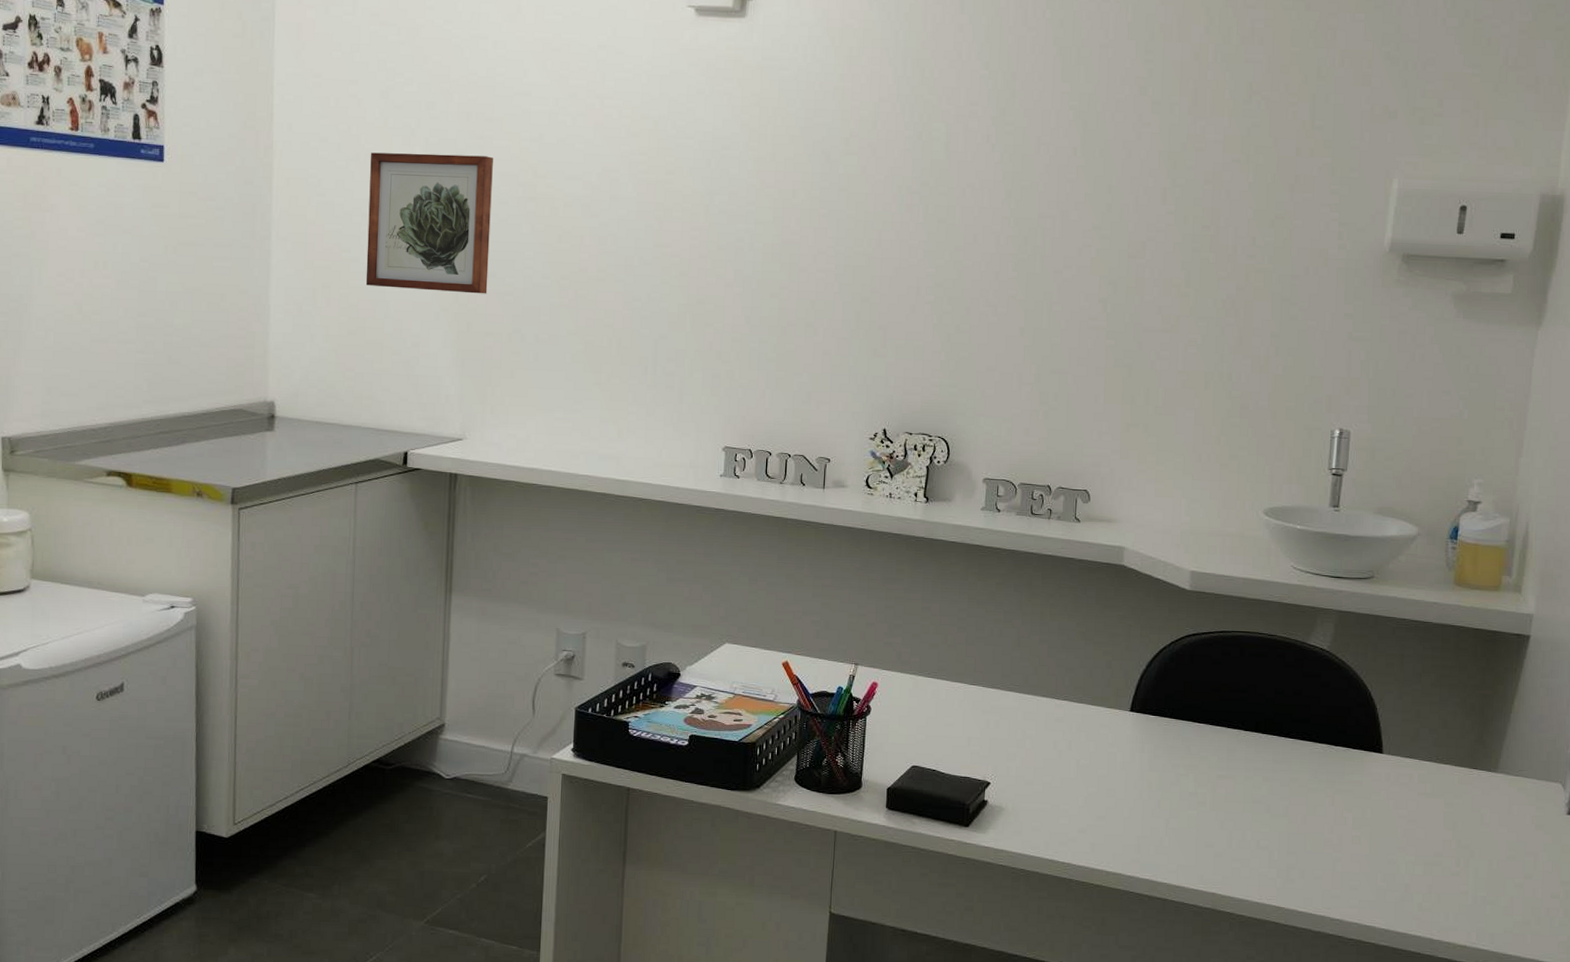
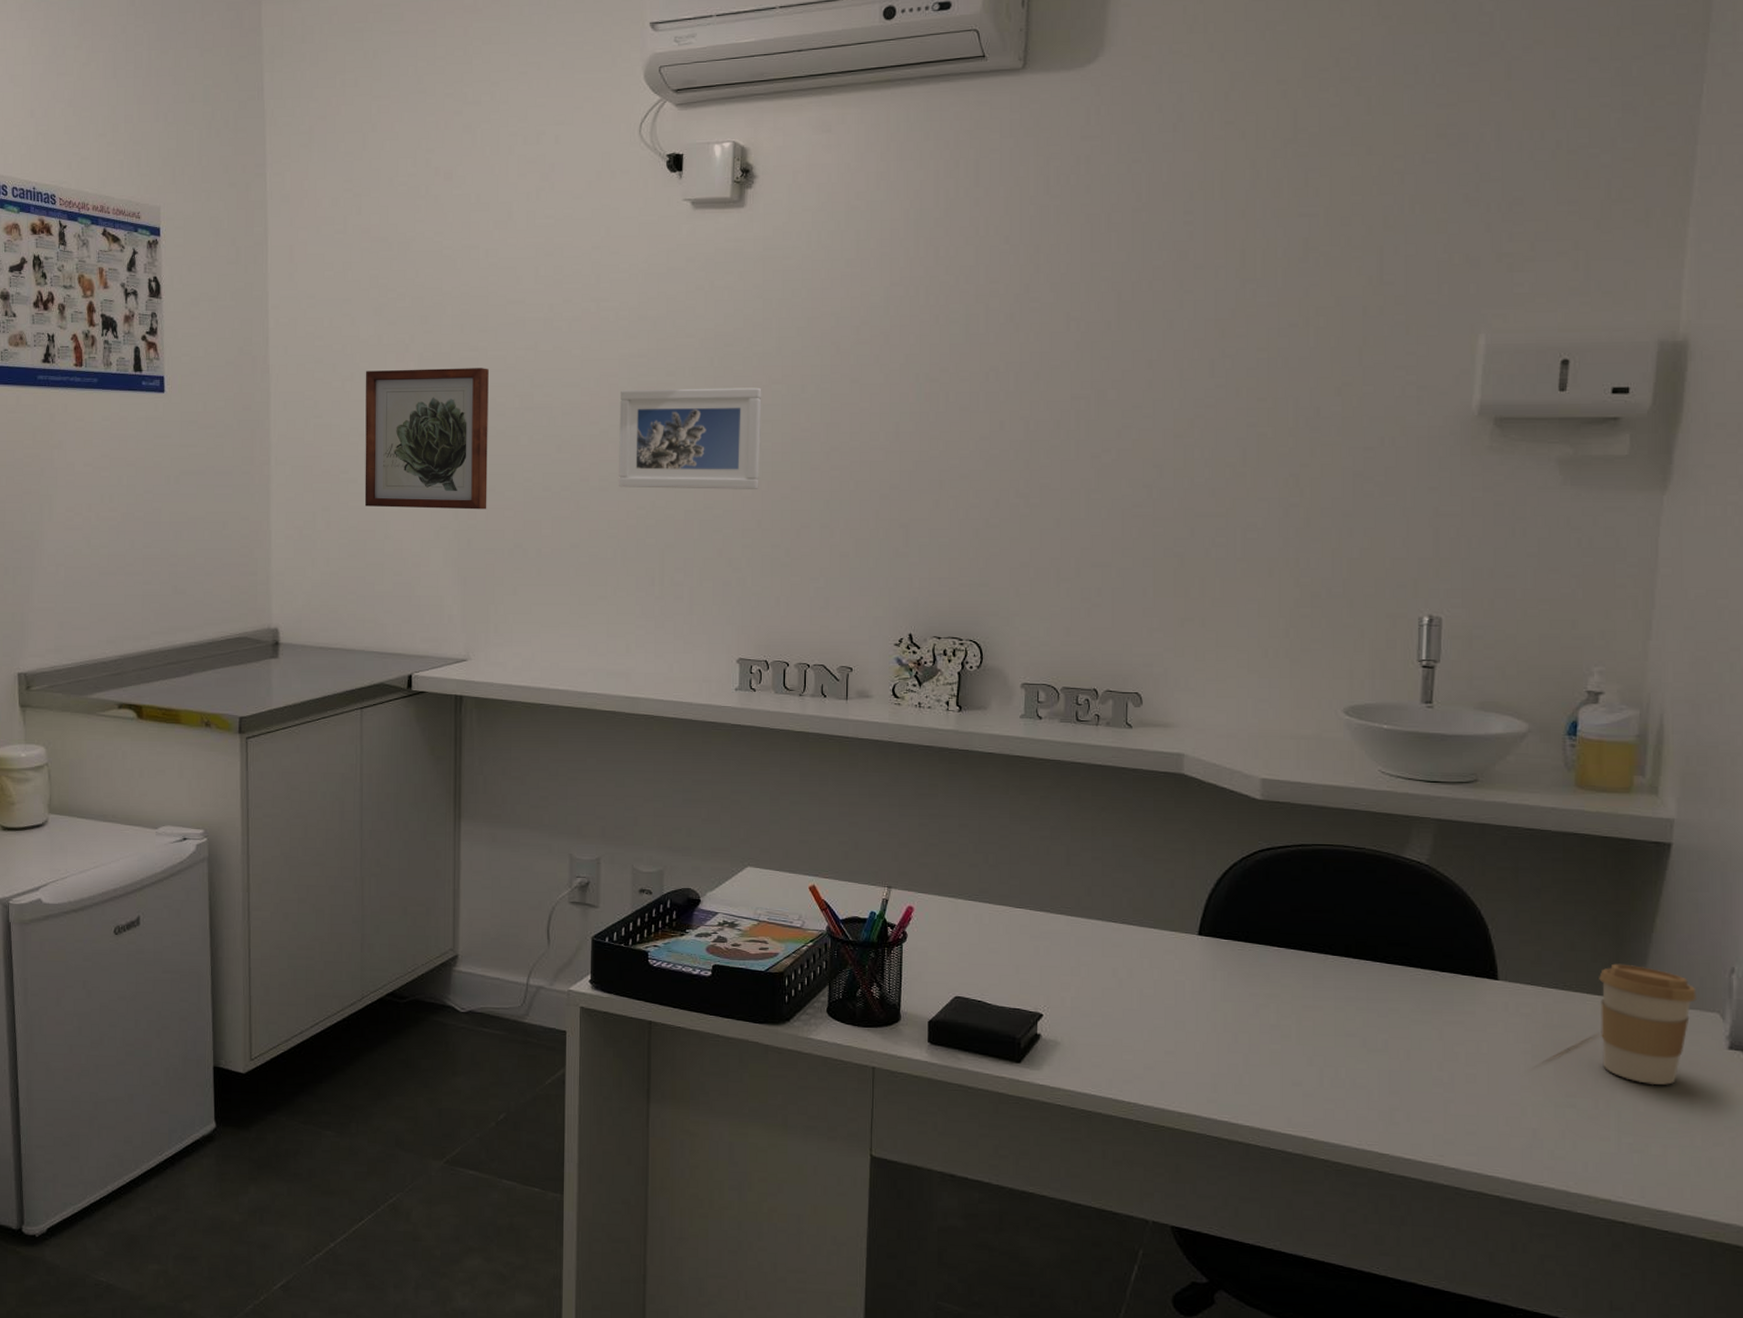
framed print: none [616,186,756,287] -> present [619,387,762,489]
coffee cup: none [1465,740,1544,846] -> present [1599,963,1697,1085]

